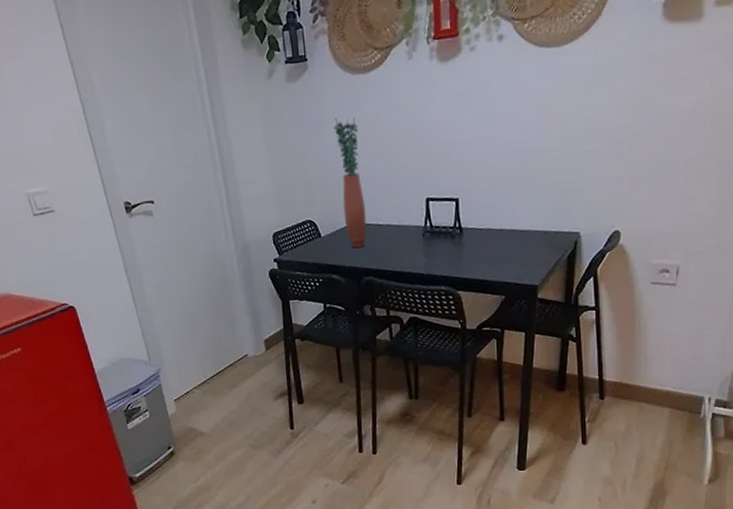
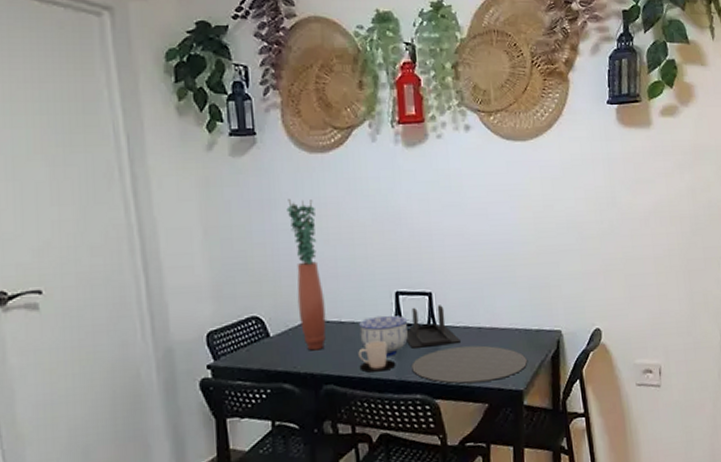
cup: none [393,240,425,267] -> present [358,340,396,372]
bowl: none [394,218,436,254] -> present [359,315,408,357]
napkin holder: none [434,209,483,247] -> present [406,305,460,348]
placemat: none [438,245,544,278] -> present [411,345,527,384]

